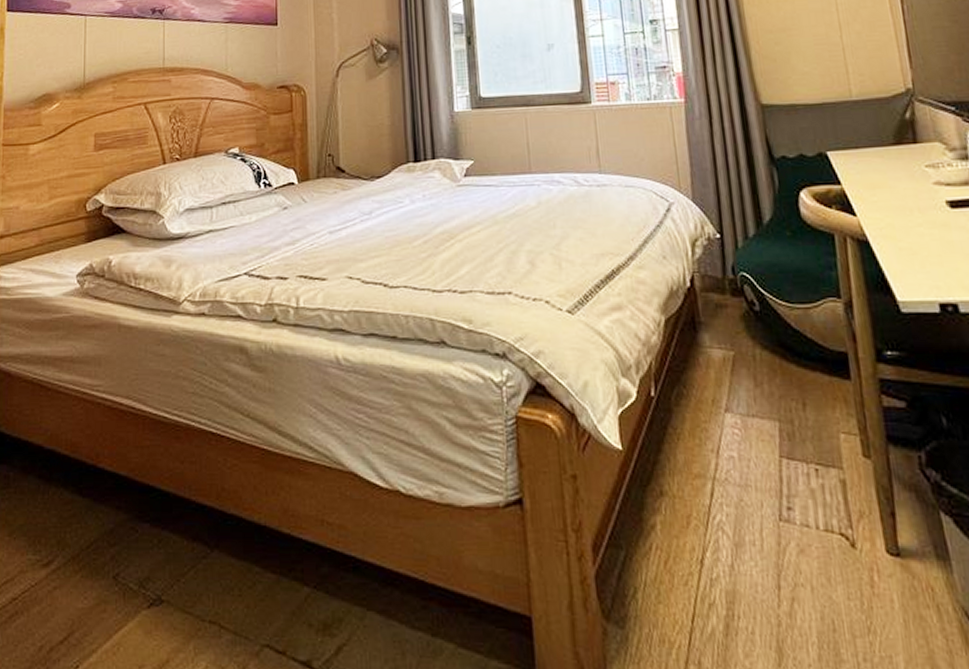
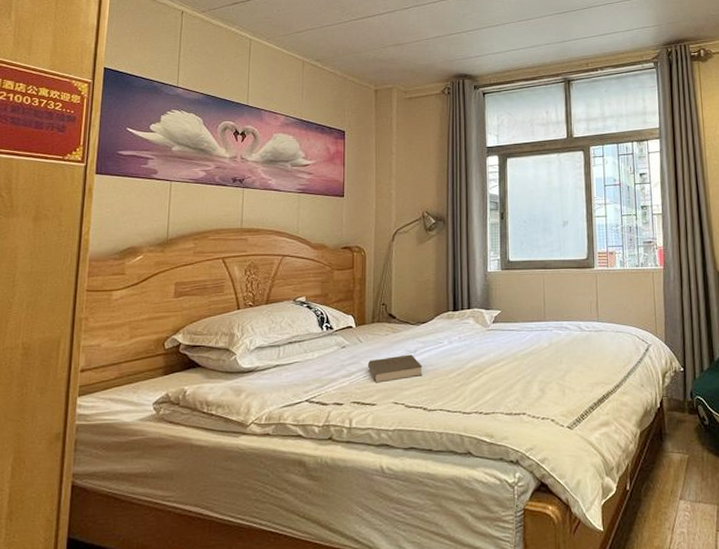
book: none [314,217,381,253] -> present [367,354,423,383]

